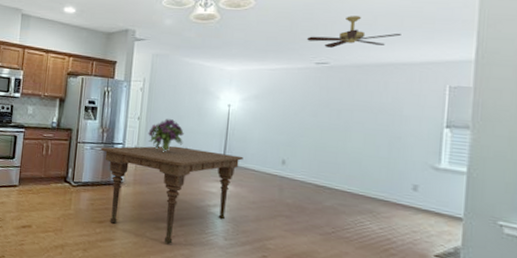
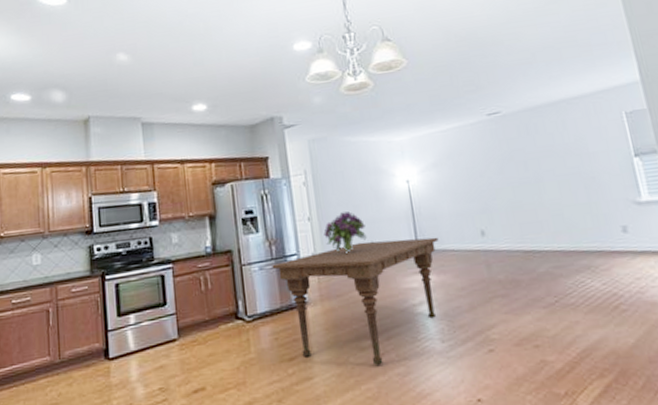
ceiling fan: present [307,16,401,48] -> none [471,56,564,96]

